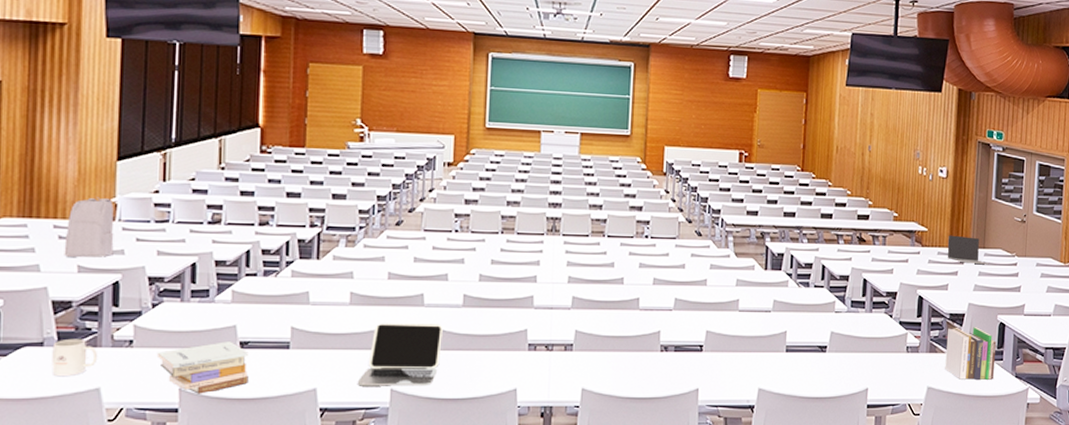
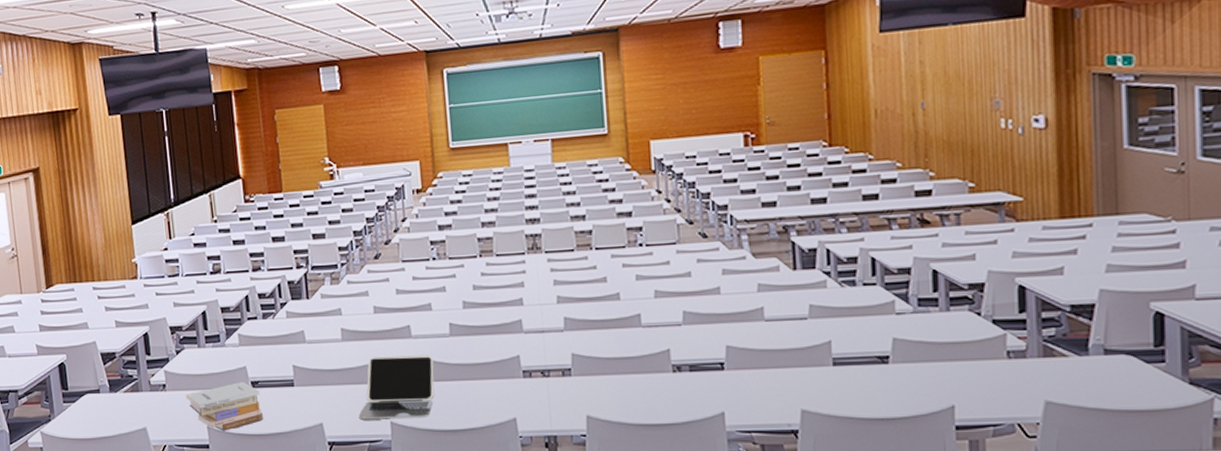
mug: present [51,338,98,377] -> none [106,385,141,419]
backpack: present [64,197,114,258] -> none [102,259,140,315]
books: present [945,327,997,380] -> none [1068,320,1153,390]
laptop: present [947,235,990,265] -> none [1056,201,1130,237]

